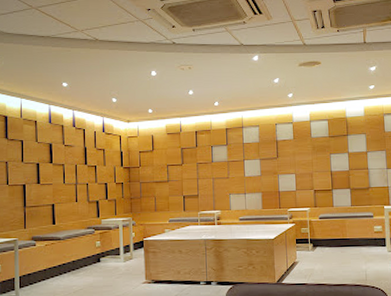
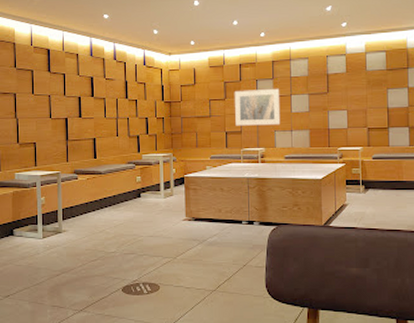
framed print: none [190,154,235,190] -> present [234,88,281,126]

